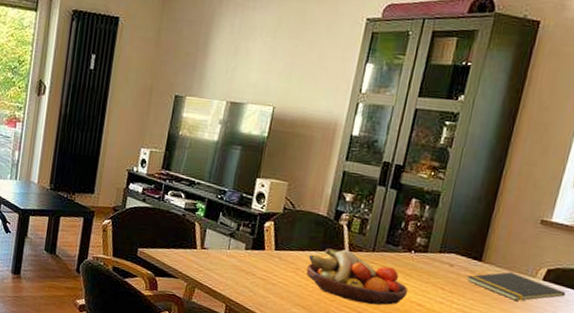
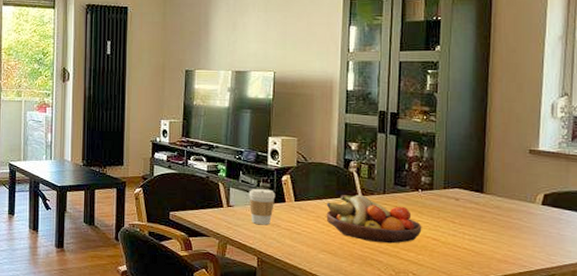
coffee cup: none [225,232,256,273] -> present [248,189,276,225]
notepad: present [466,272,566,301] -> none [473,200,566,226]

